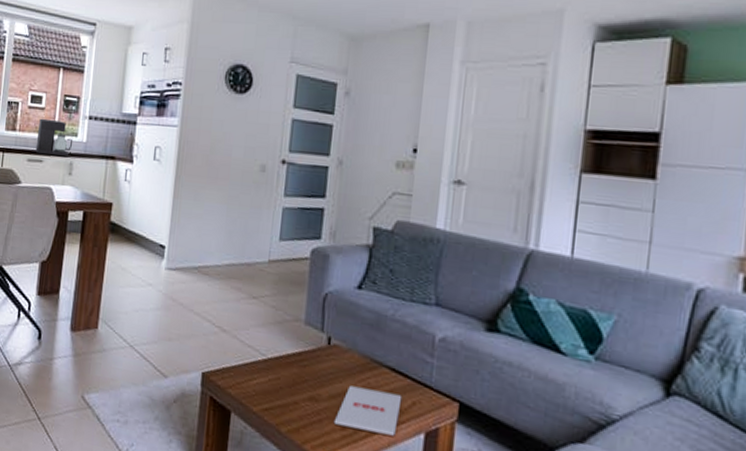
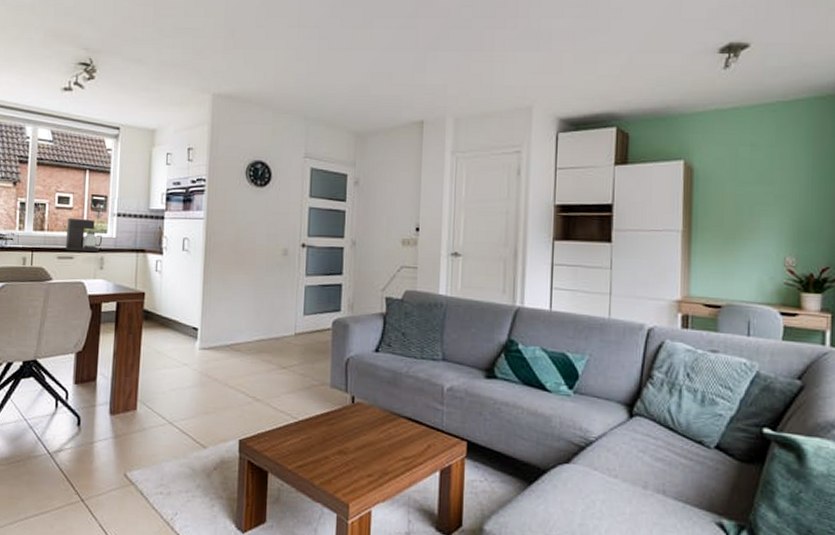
magazine: present [333,385,402,436] -> none [361,437,419,477]

